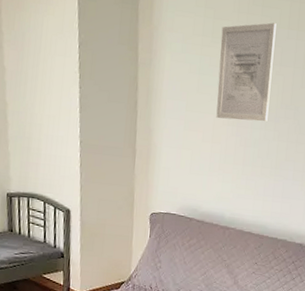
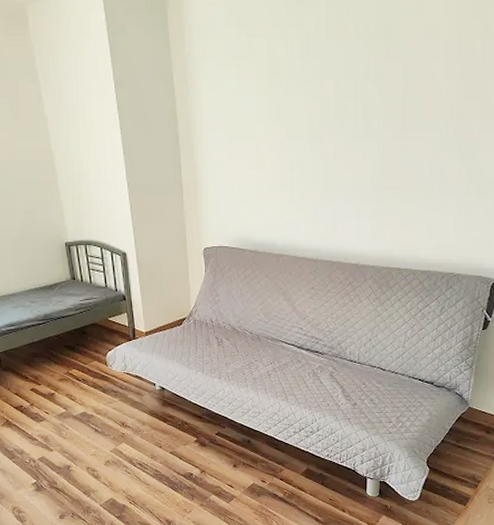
wall art: present [216,22,277,122] -> none [256,33,313,143]

